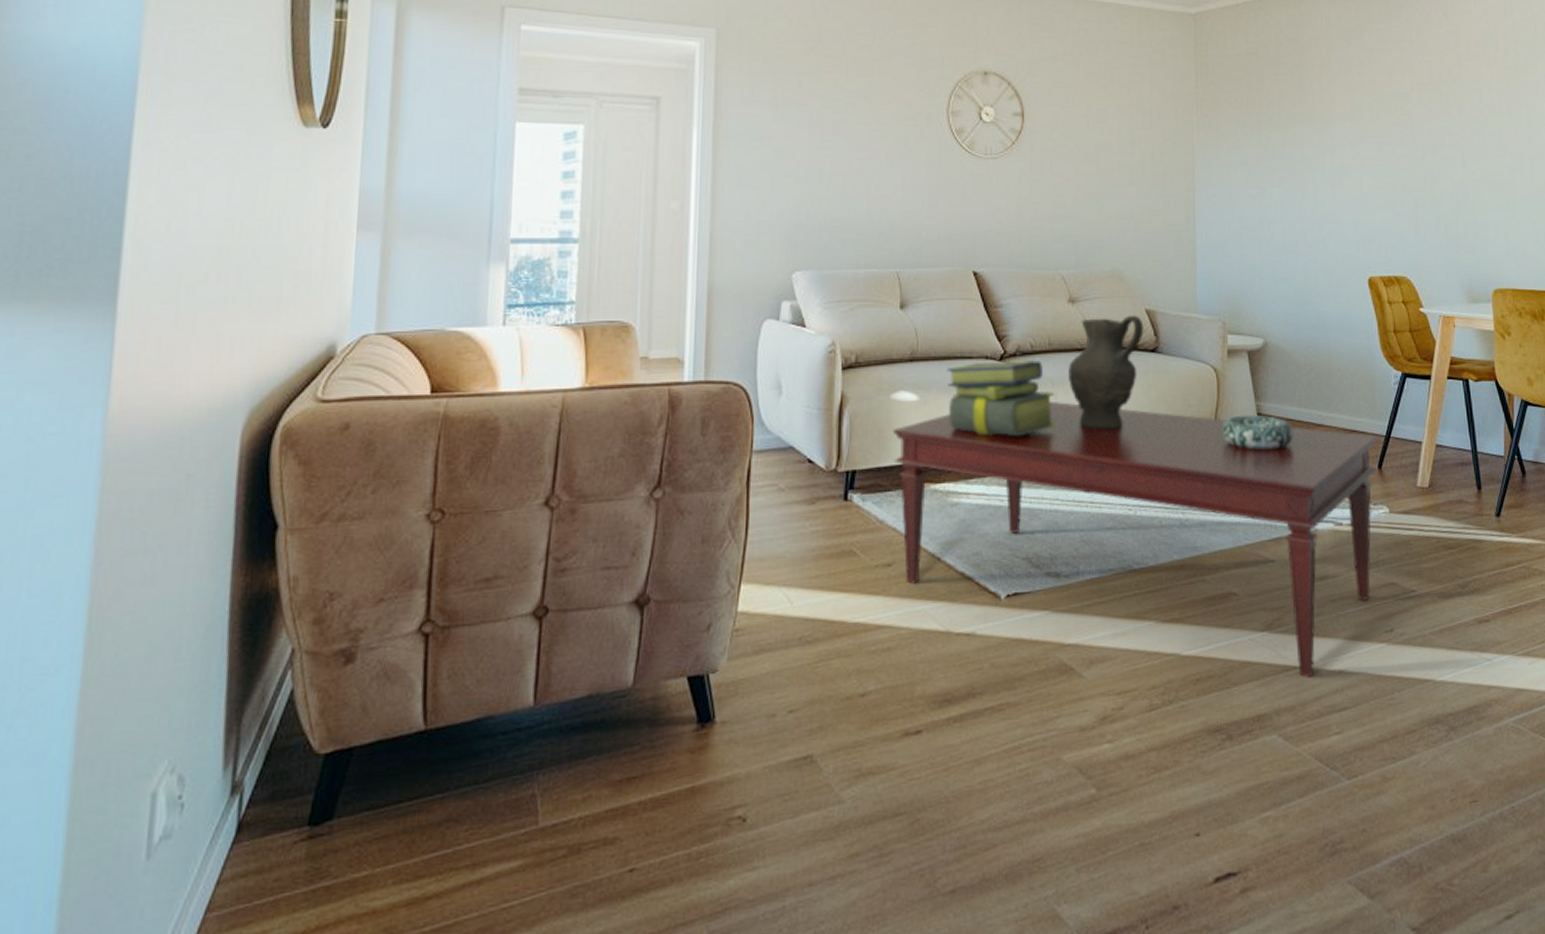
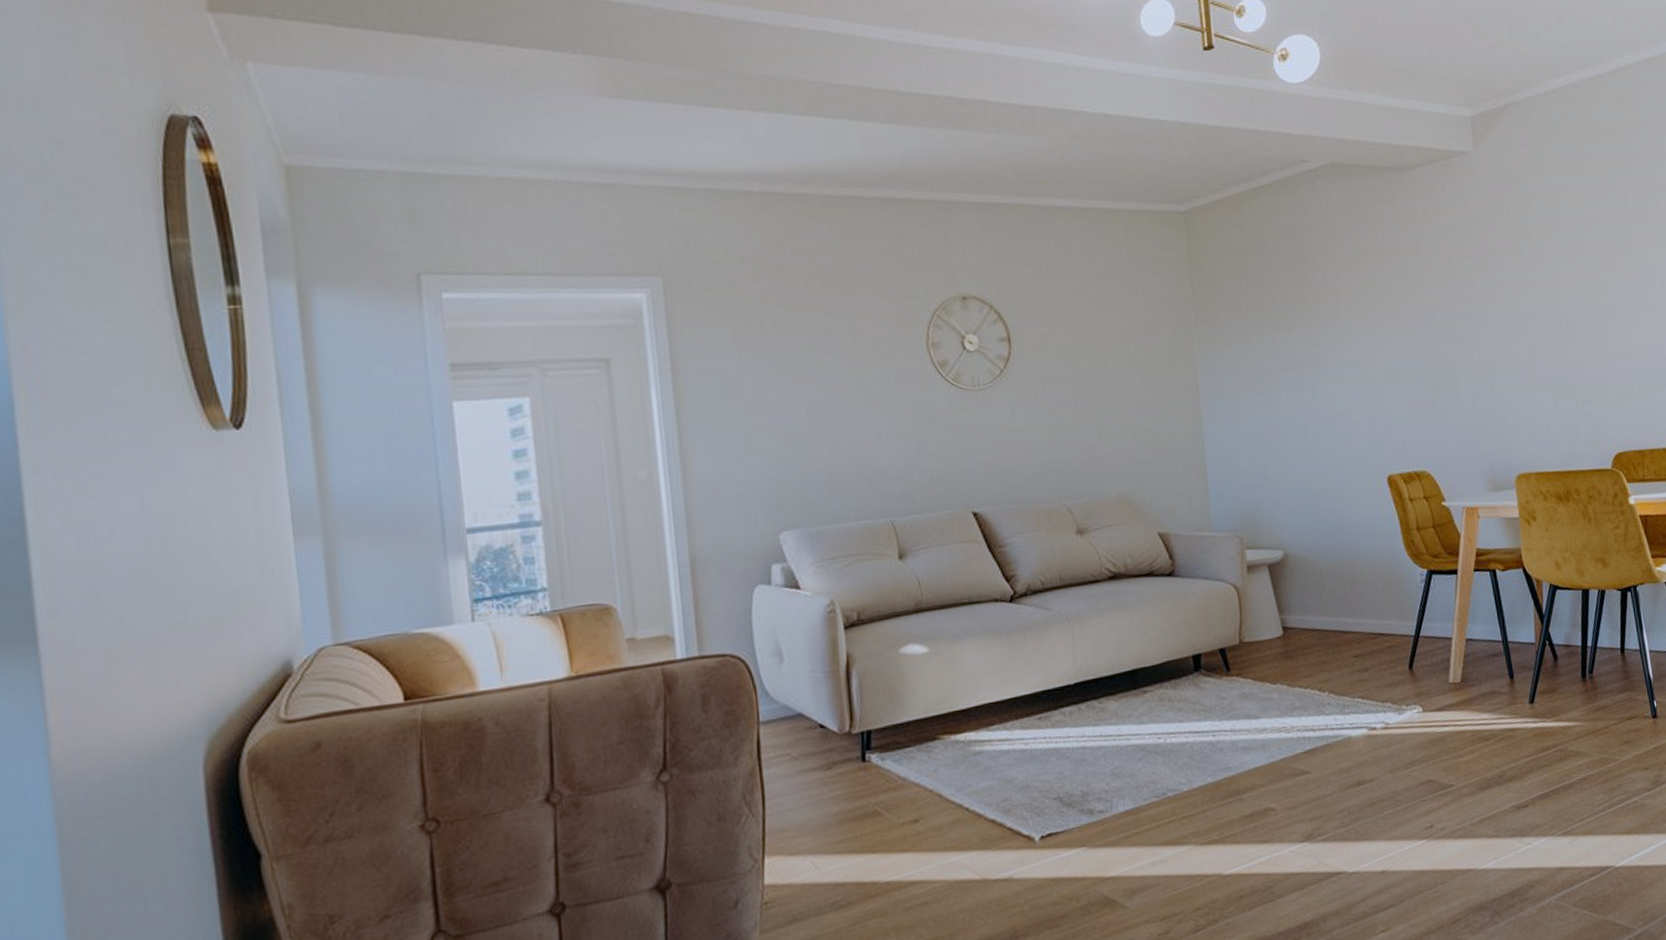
coffee table: present [892,401,1378,679] -> none [904,635,1409,883]
stack of books: present [946,359,1056,436] -> none [955,597,1075,680]
decorative vase: present [1067,315,1144,430] -> none [1082,539,1159,662]
decorative bowl: present [1221,414,1294,450] -> none [1246,627,1322,664]

